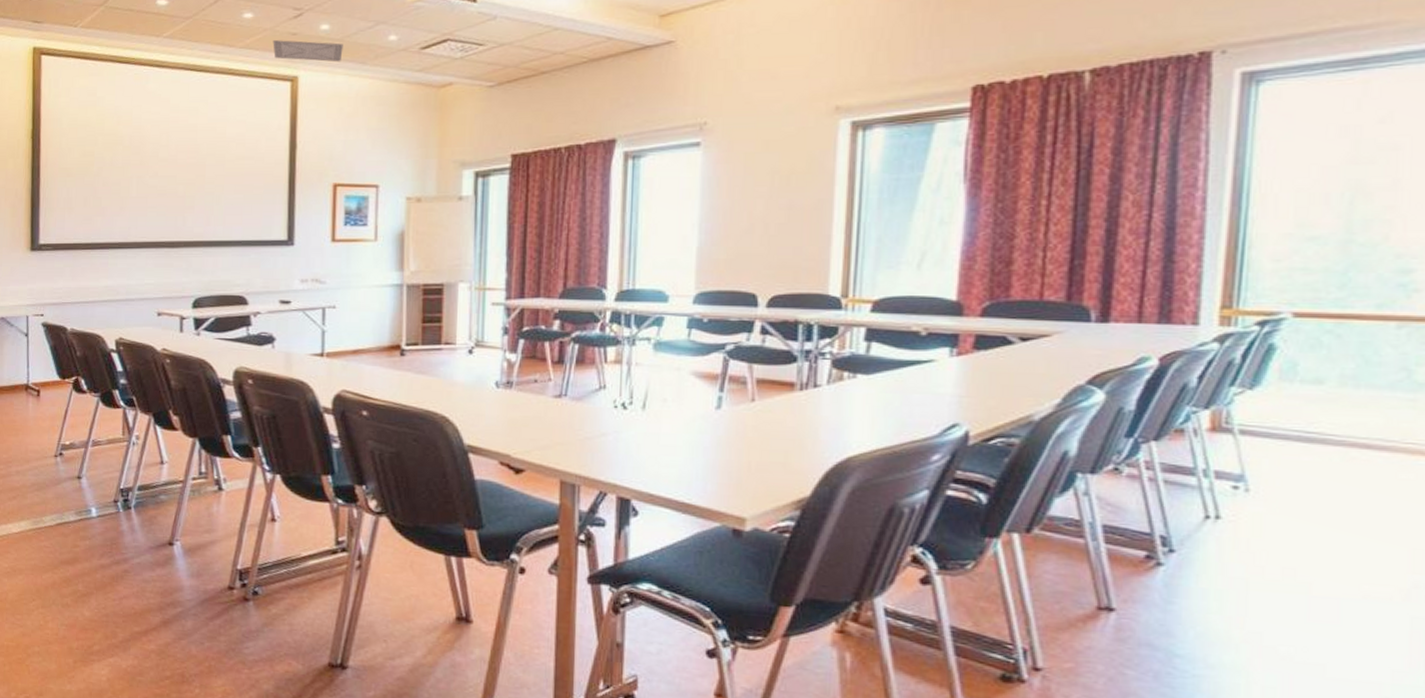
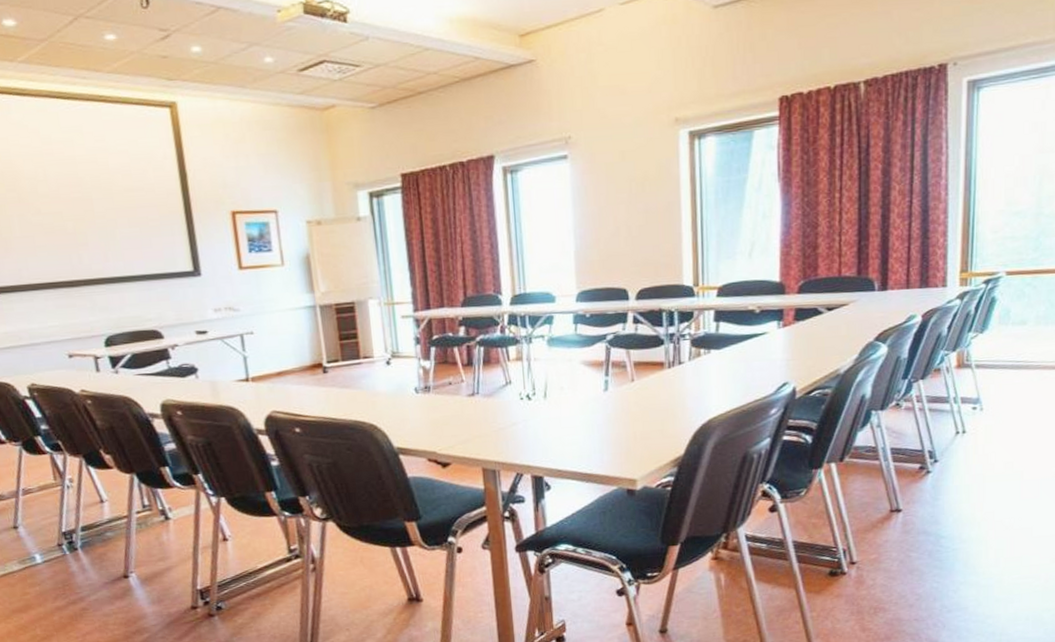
ceiling vent: present [273,40,343,62] -> none [142,63,220,87]

